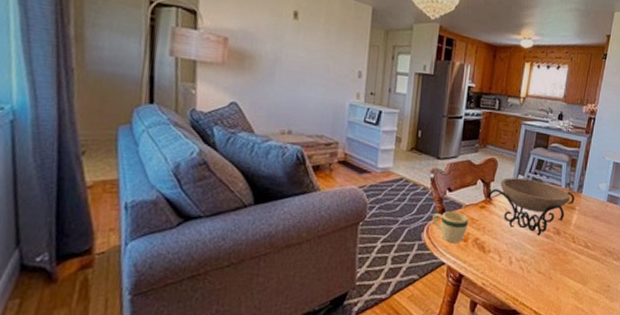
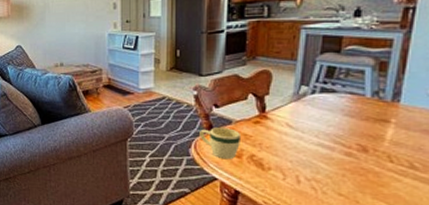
decorative bowl: present [488,177,575,236] -> none [263,90,388,154]

